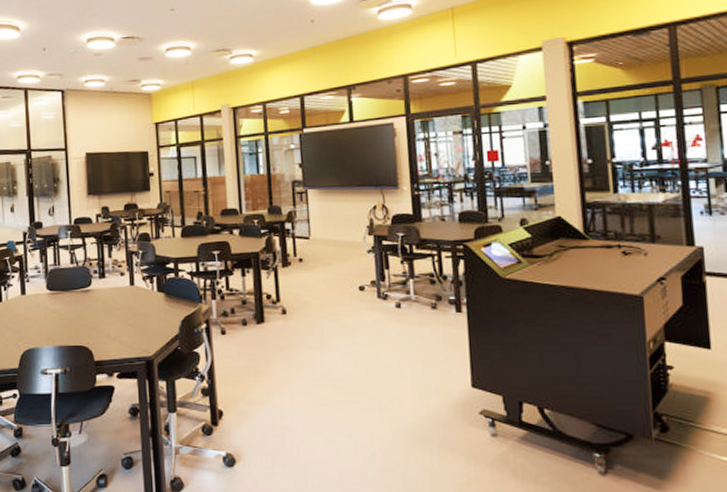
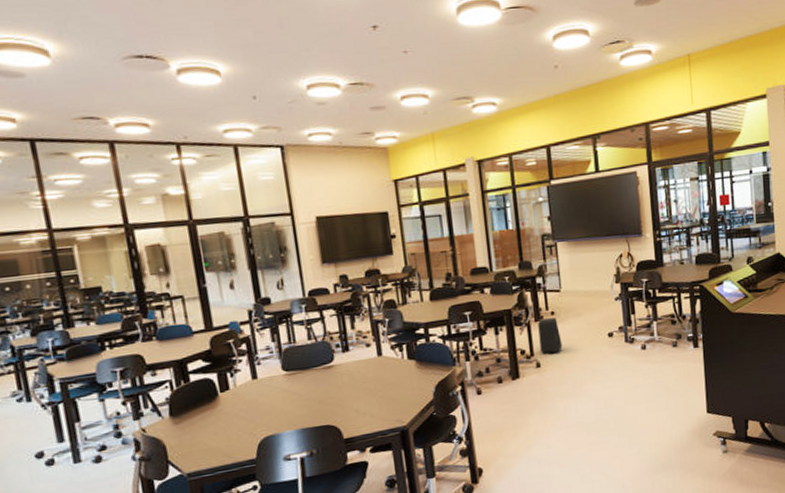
speaker: none [285,264,310,303] -> present [538,318,563,355]

